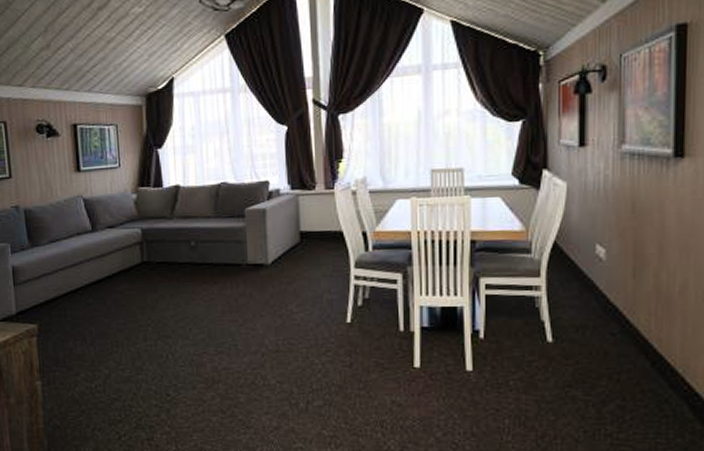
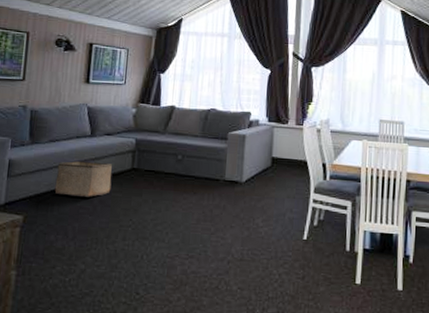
storage bin: none [62,259,123,299] -> present [54,160,113,197]

